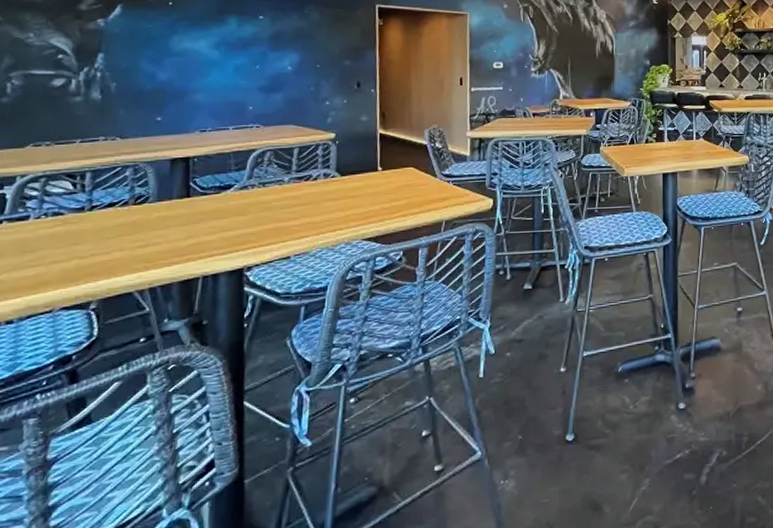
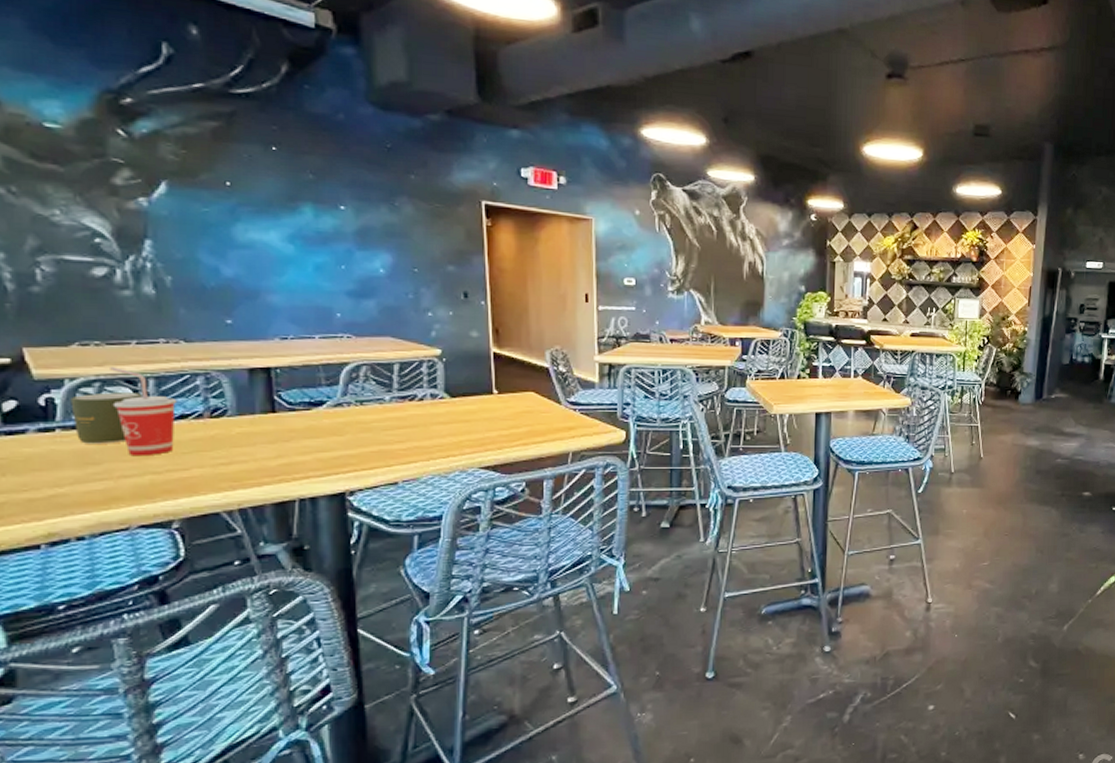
mug: none [18,185,79,234] -> present [70,392,142,444]
beverage cup: none [53,164,108,242] -> present [110,367,177,455]

